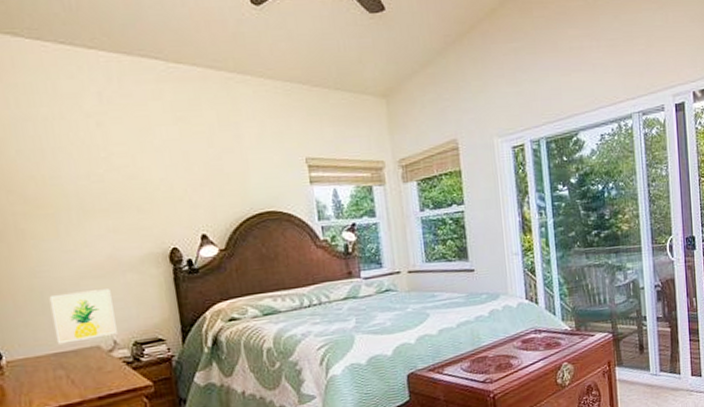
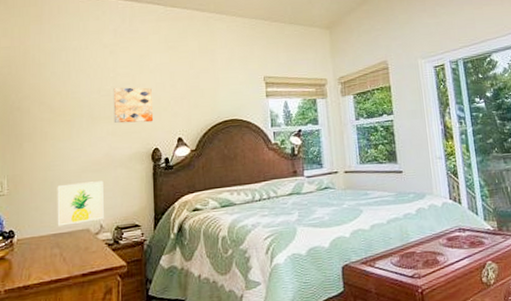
wall art: none [107,170,168,218] -> present [113,87,154,123]

